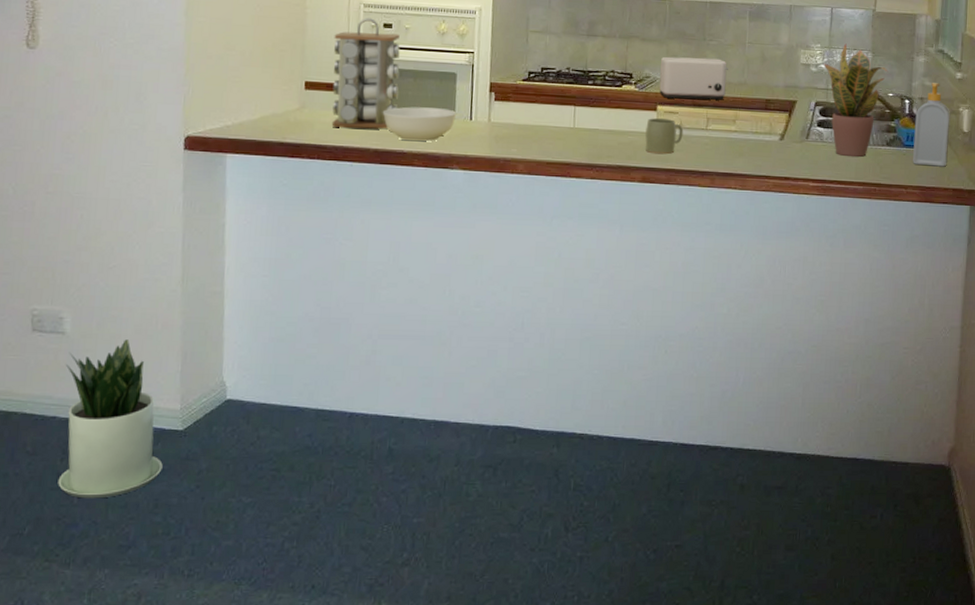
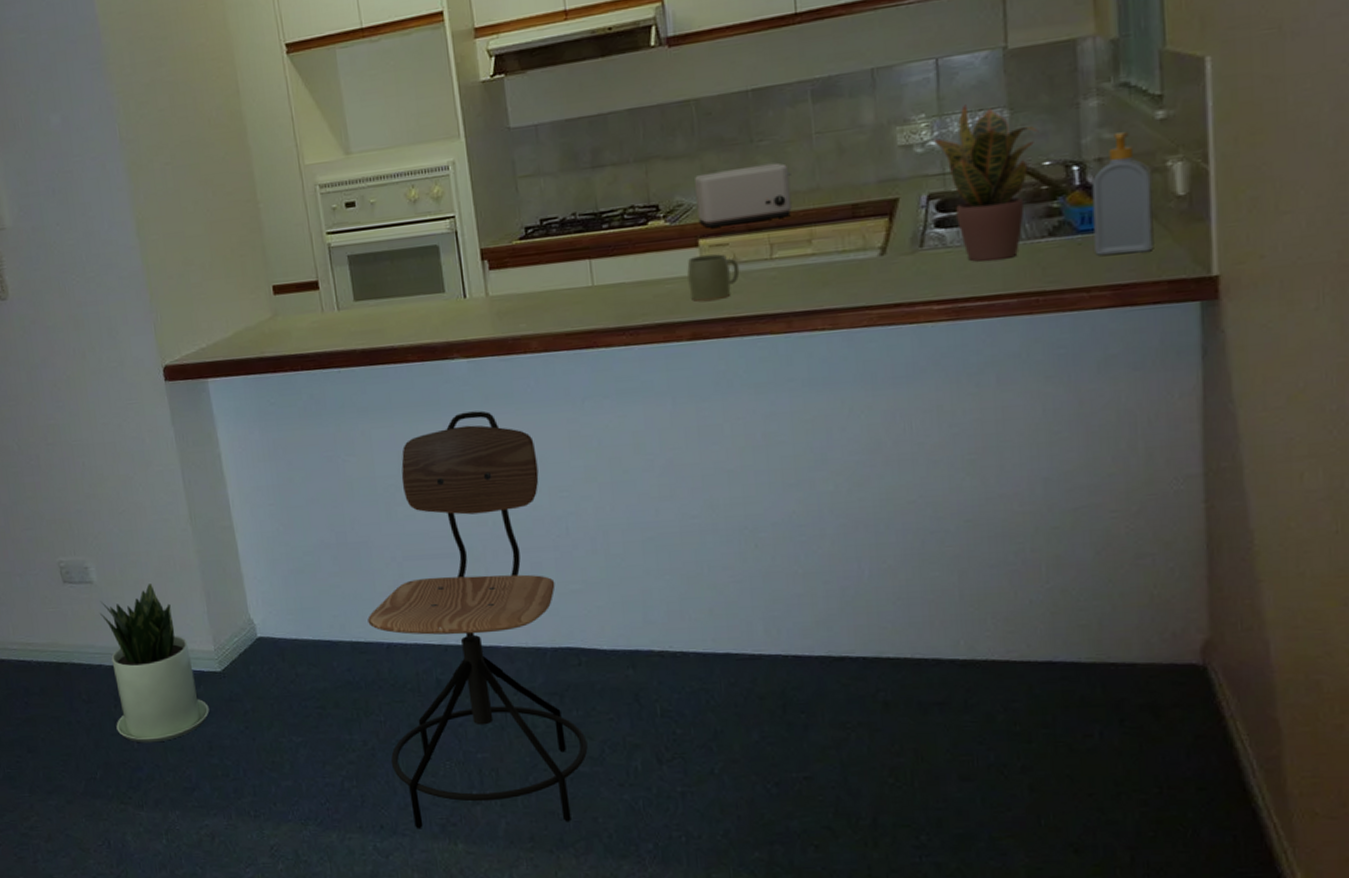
spice rack: present [331,18,400,130] -> none [293,199,379,332]
chair: none [333,215,510,589] -> present [368,411,588,829]
bowl: present [382,107,457,142] -> none [362,289,448,335]

